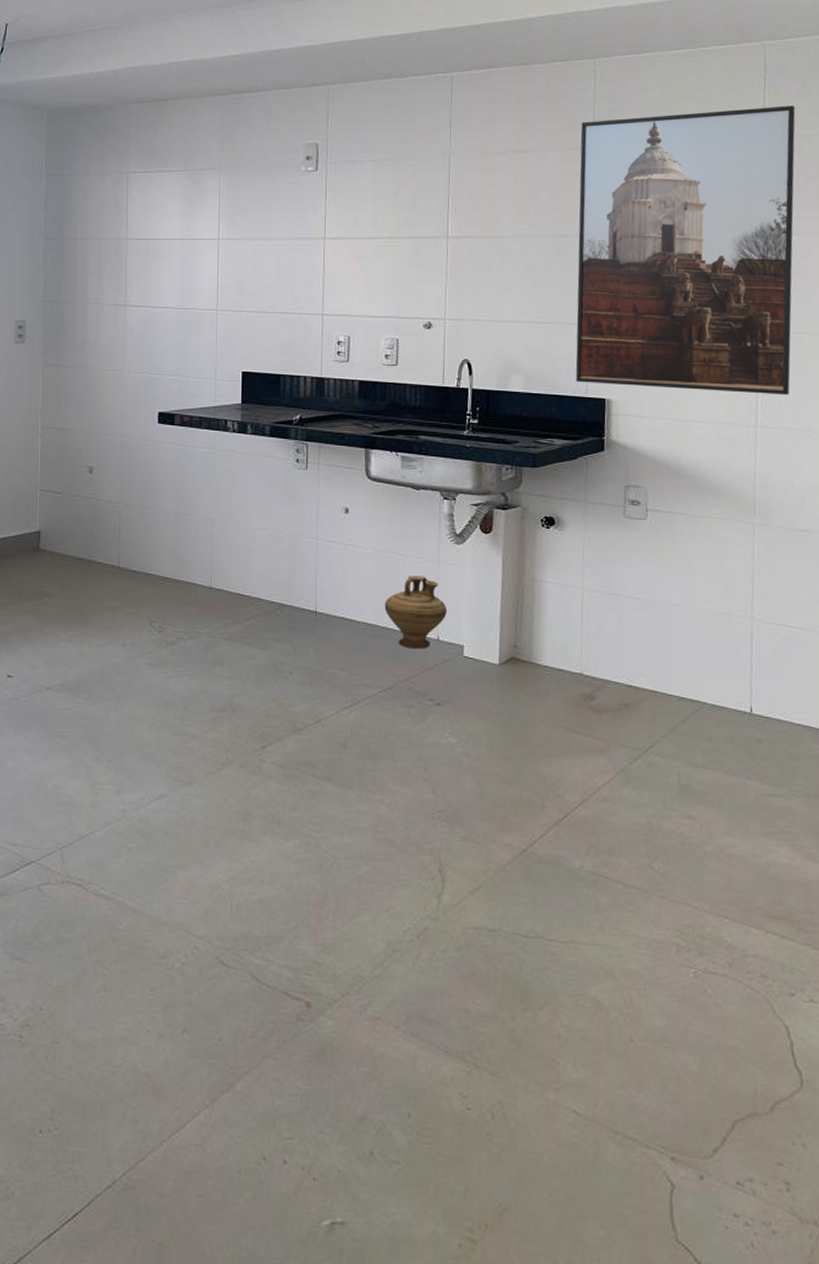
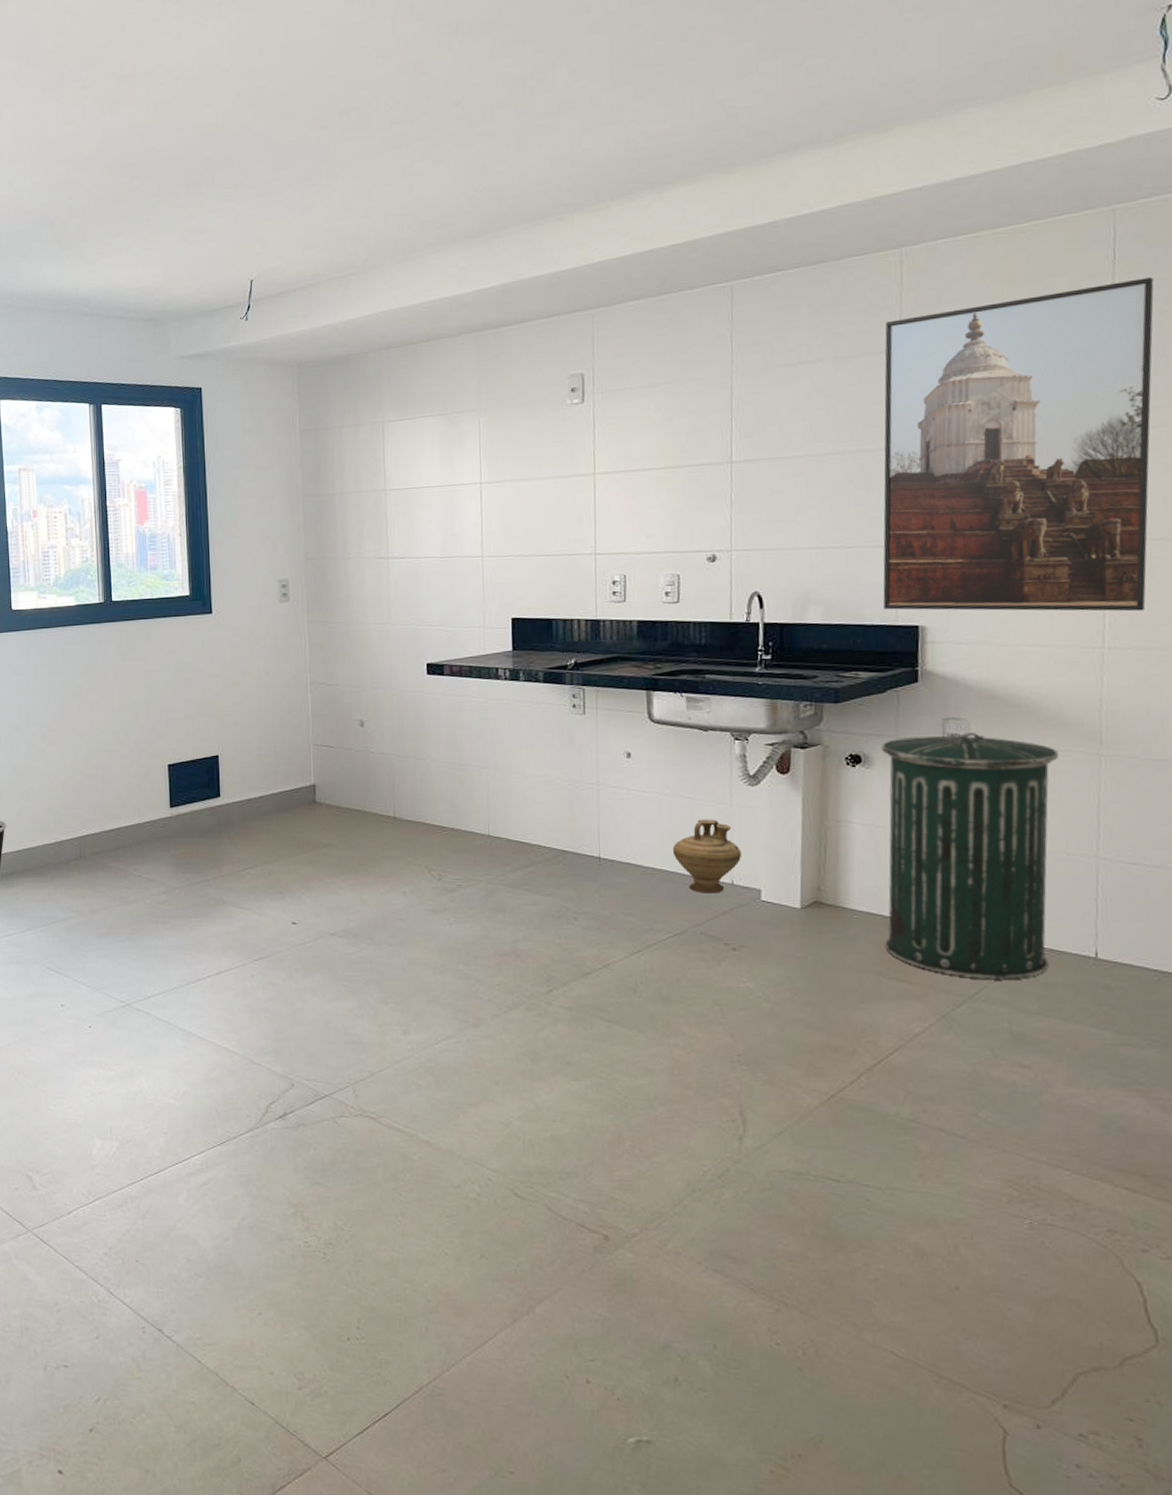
trash can: none [572,500,721,734] -> present [881,733,1060,979]

